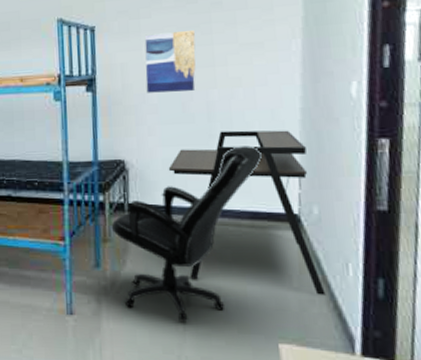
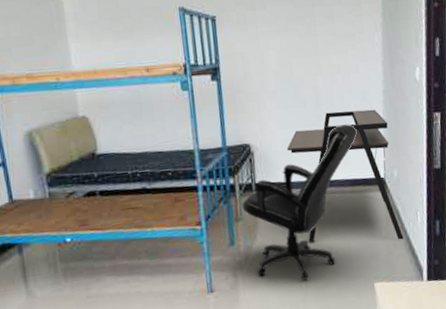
wall art: present [144,29,197,93] -> none [260,21,305,81]

